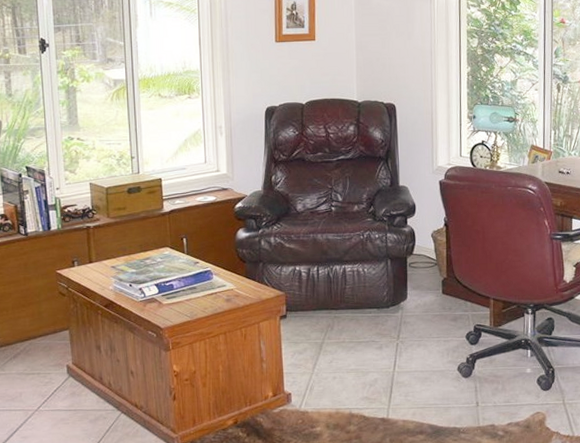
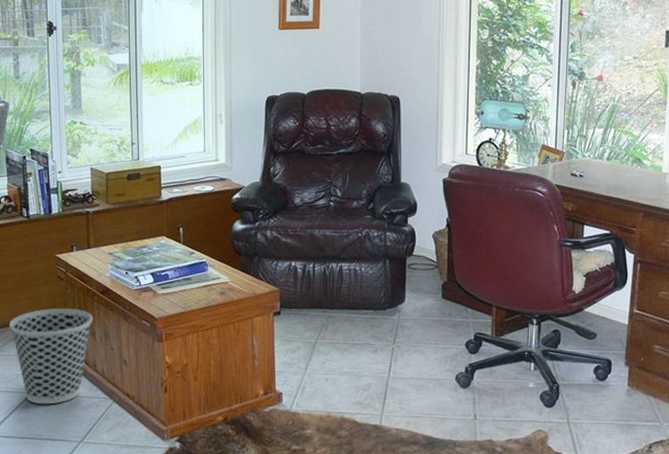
wastebasket: none [9,323,98,421] -> present [9,309,93,405]

